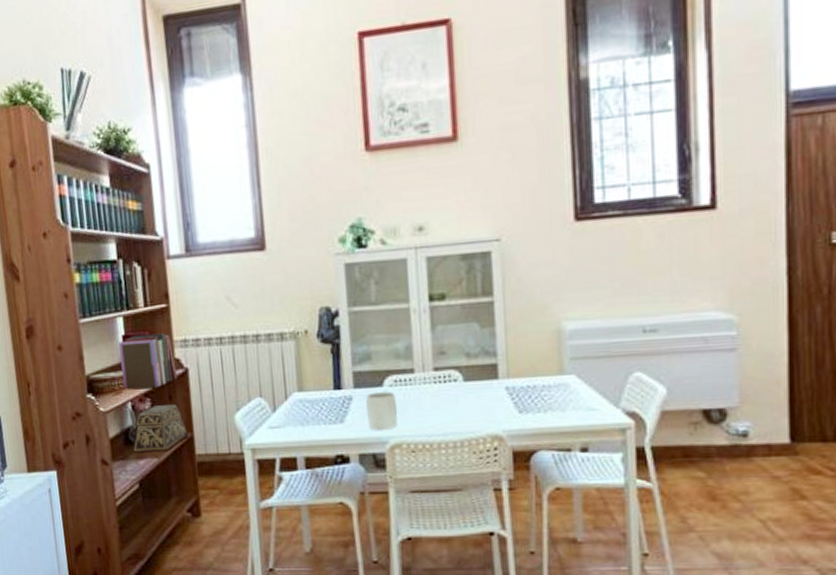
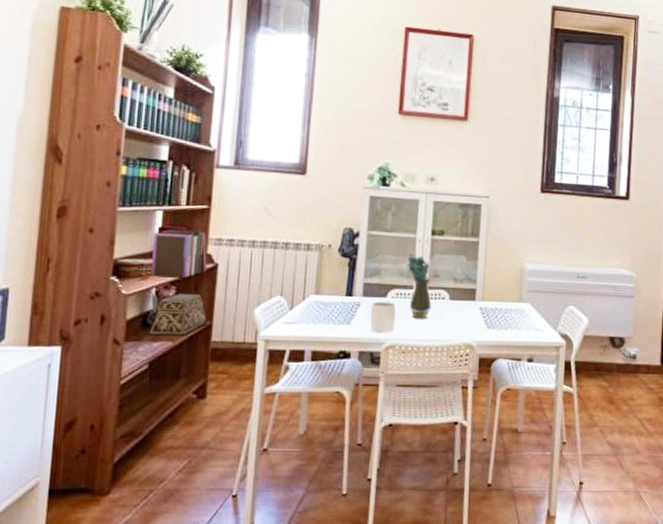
vase: none [403,327,441,408] -> present [407,252,432,318]

